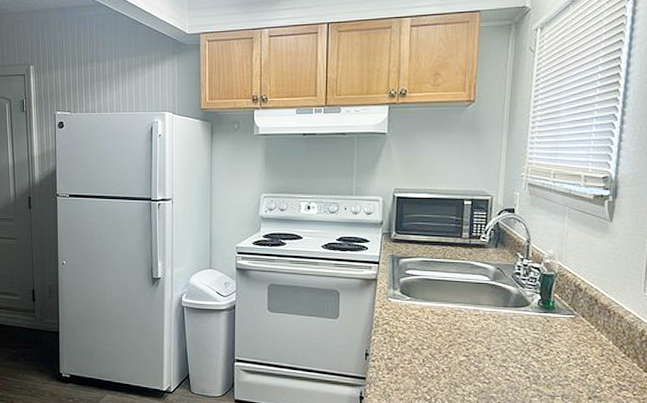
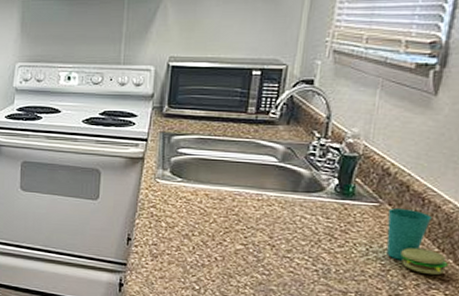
cup: none [582,319,634,377] -> present [386,207,448,275]

